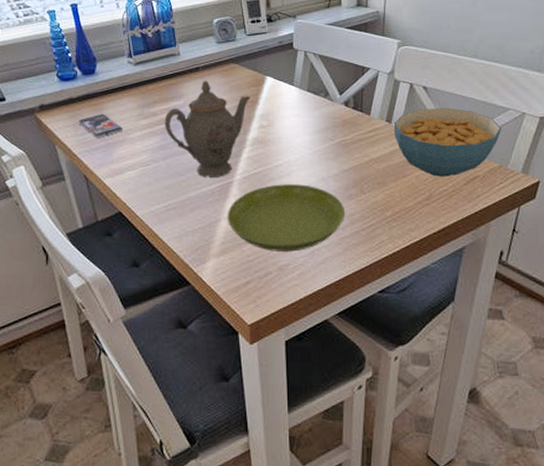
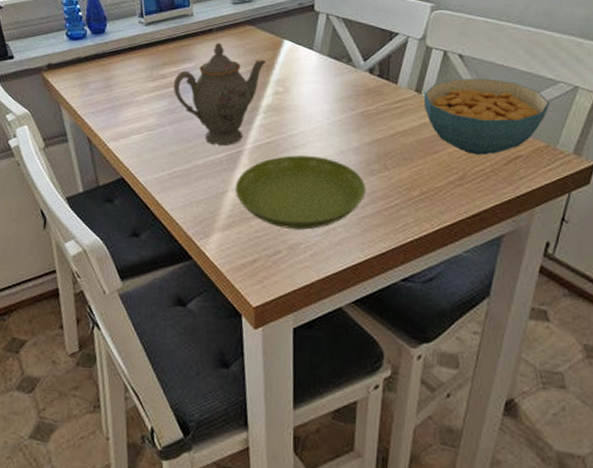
smartphone: present [79,113,124,138] -> none [85,74,131,99]

